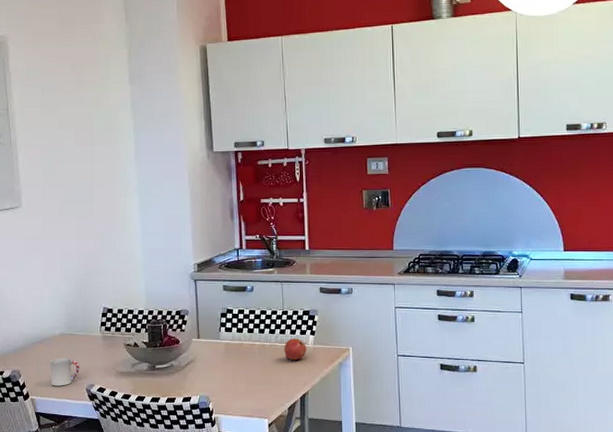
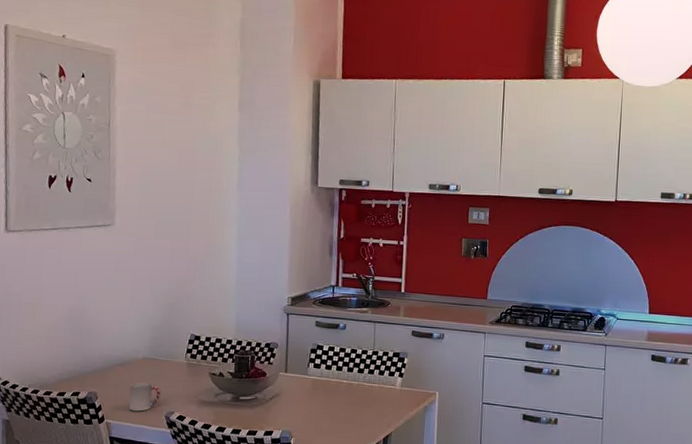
fruit: present [284,338,307,361] -> none [371,379,394,402]

